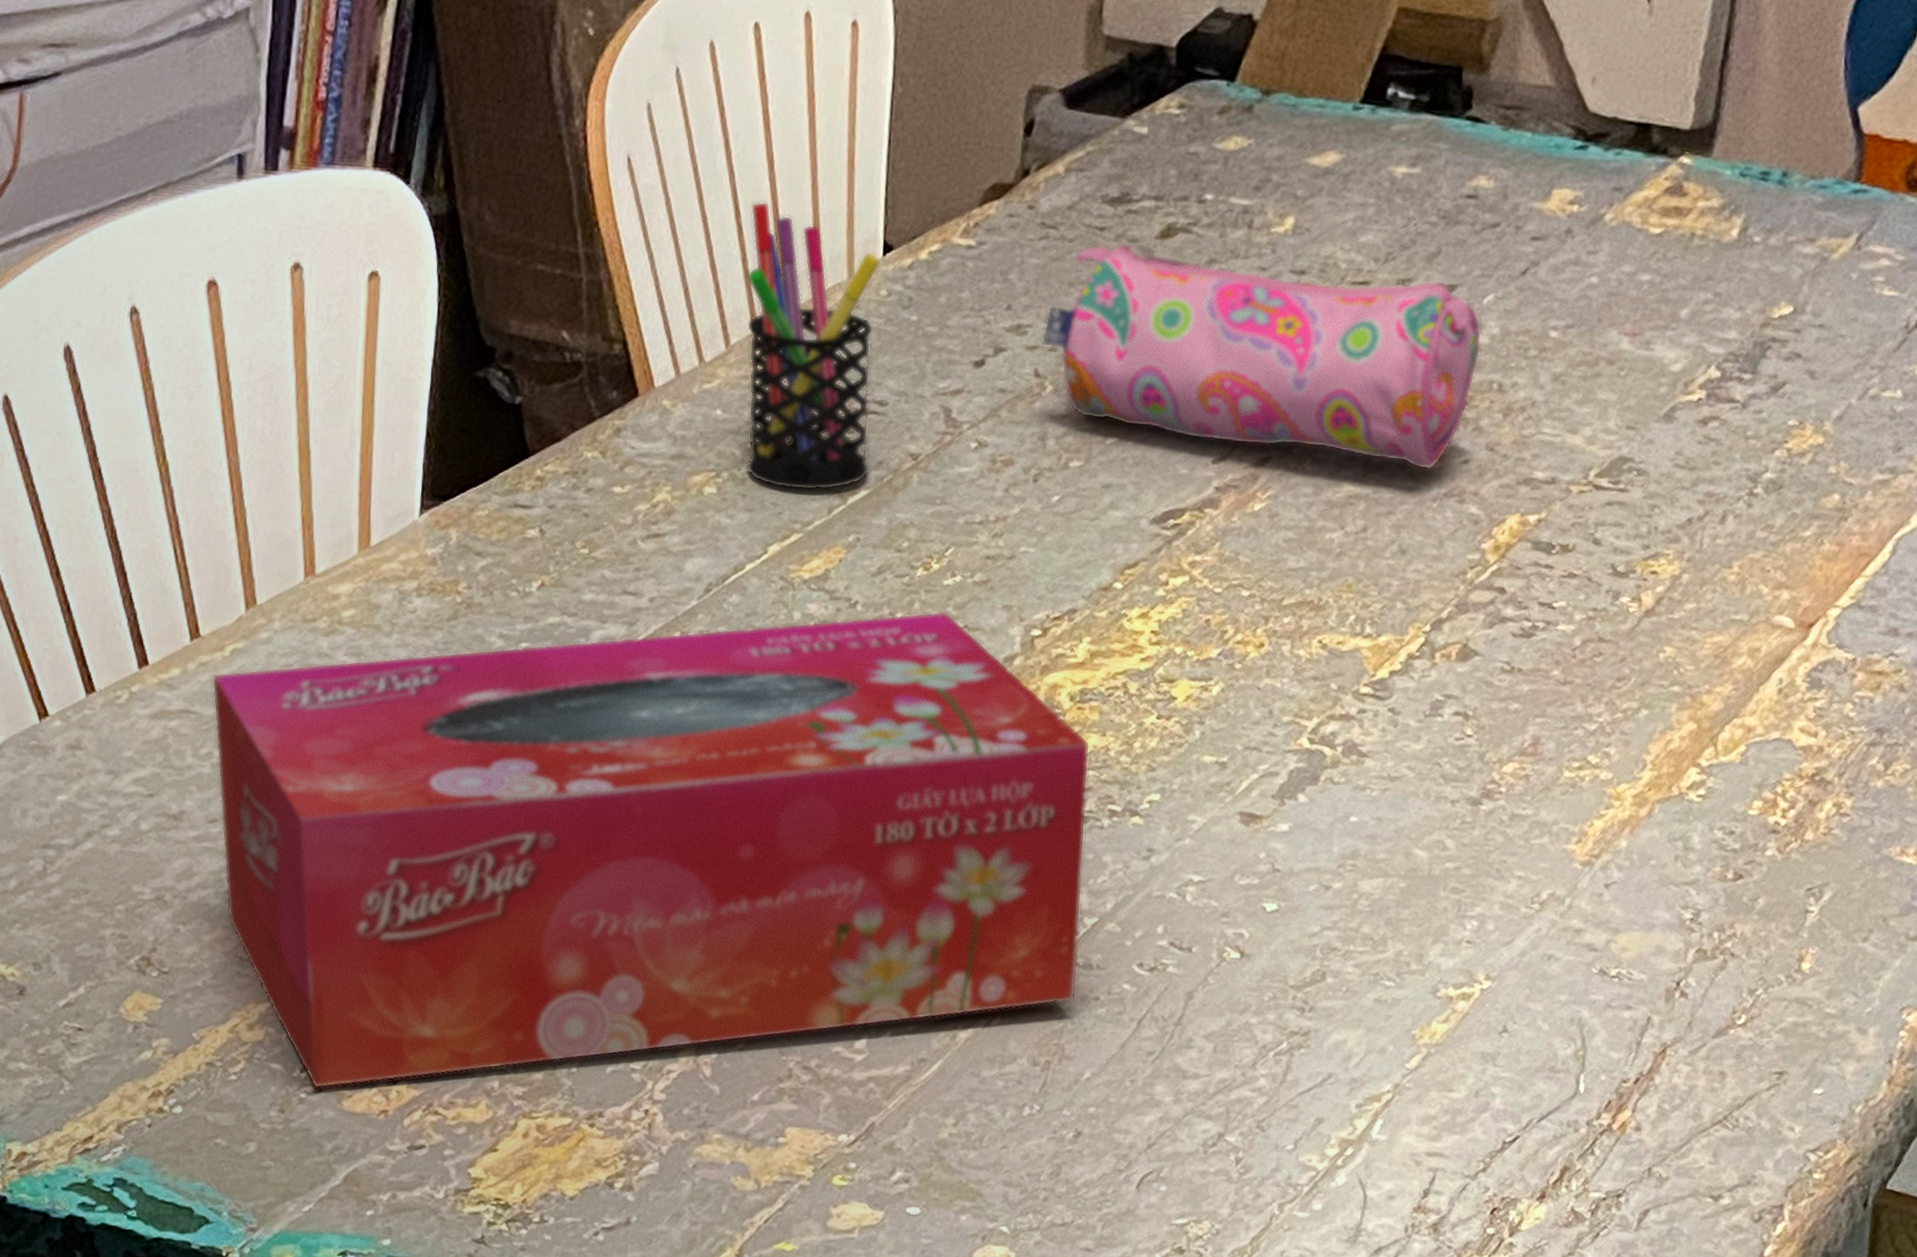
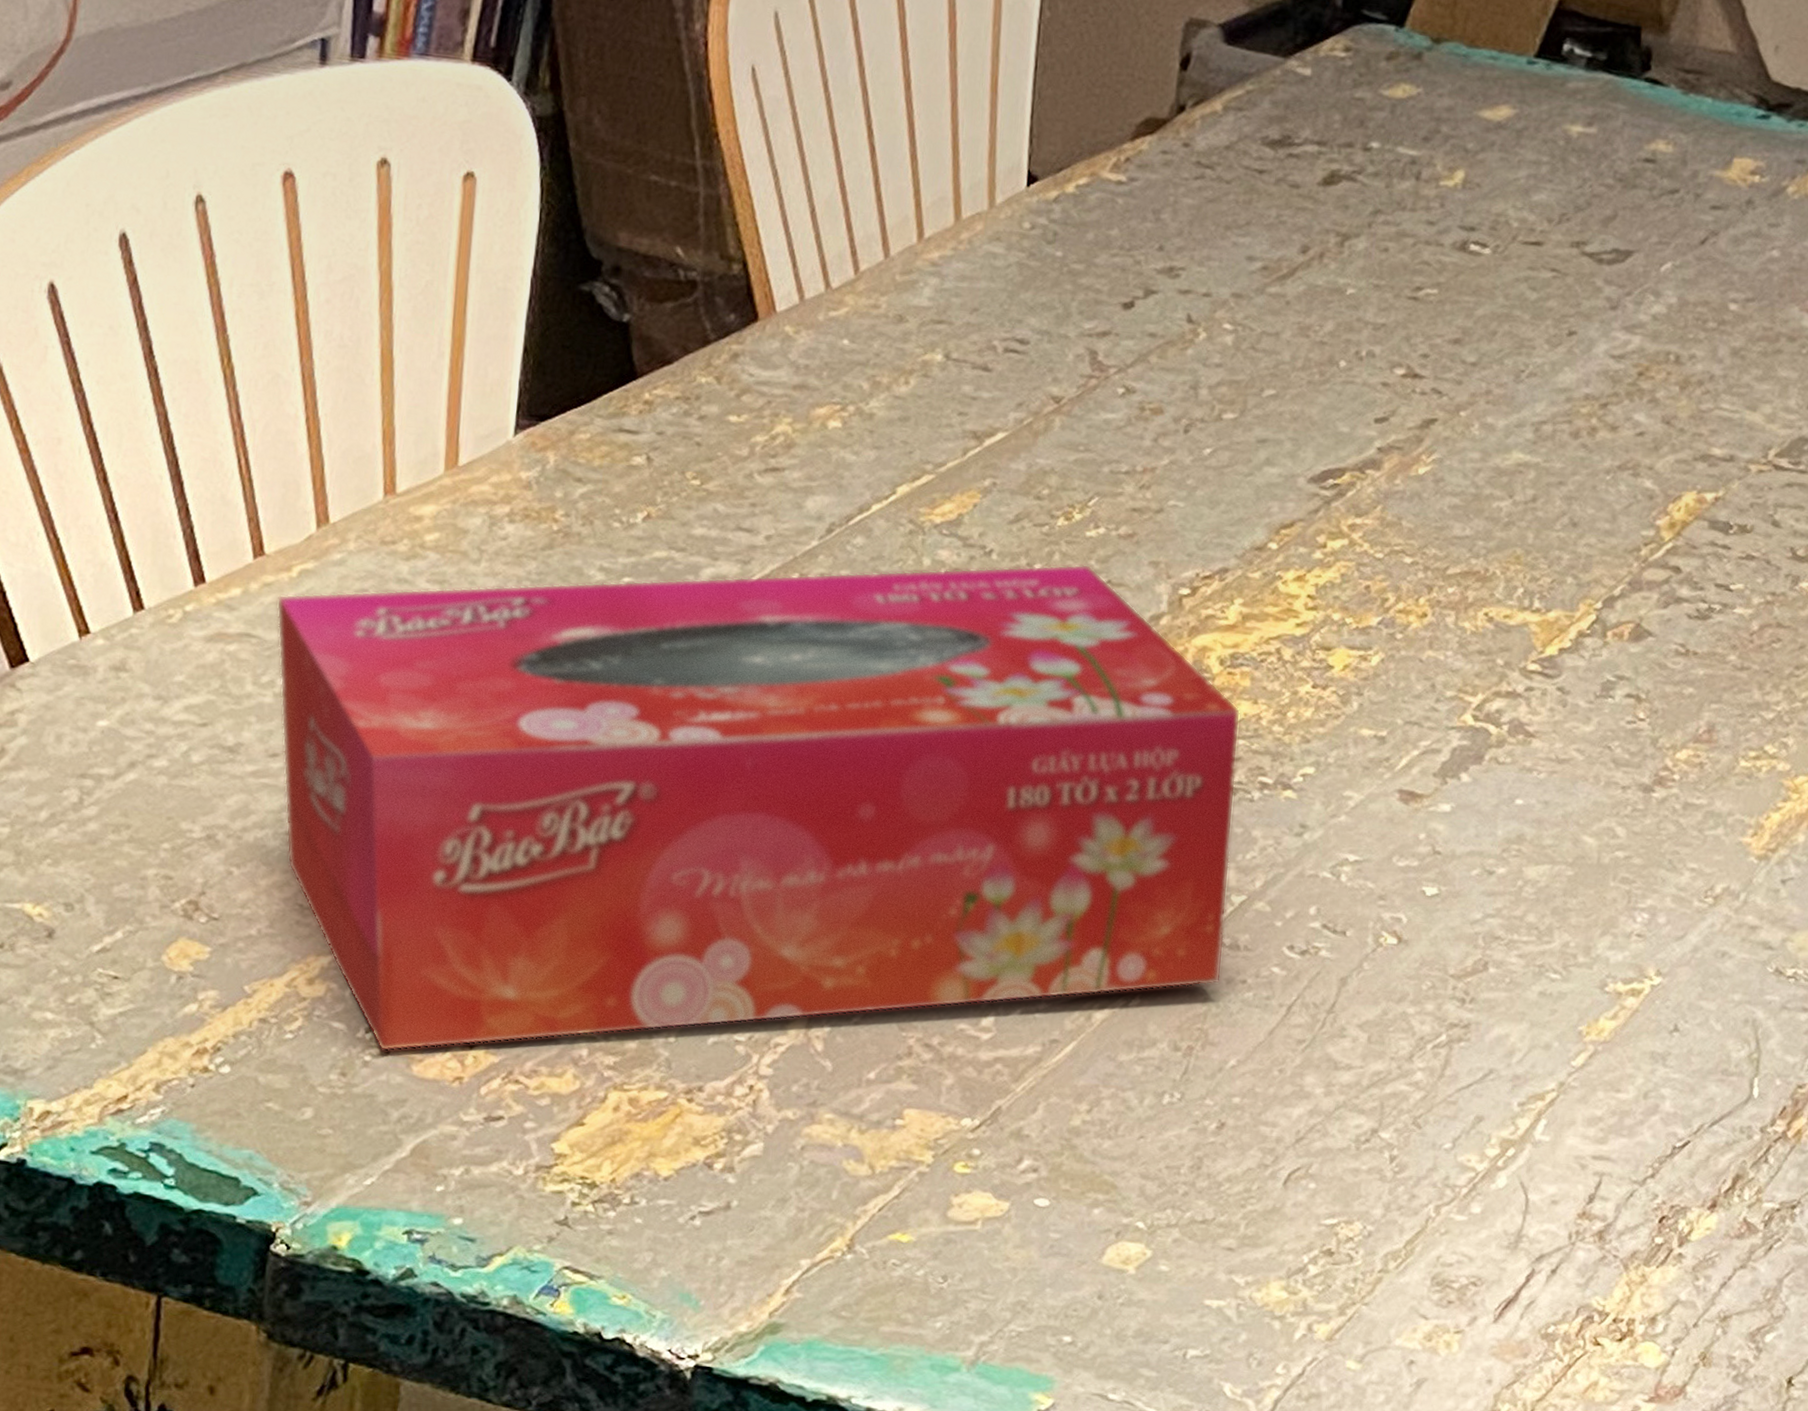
pen holder: present [746,201,881,491] -> none [874,121,1025,431]
pencil case: present [1041,241,1482,470] -> none [1194,186,1659,441]

